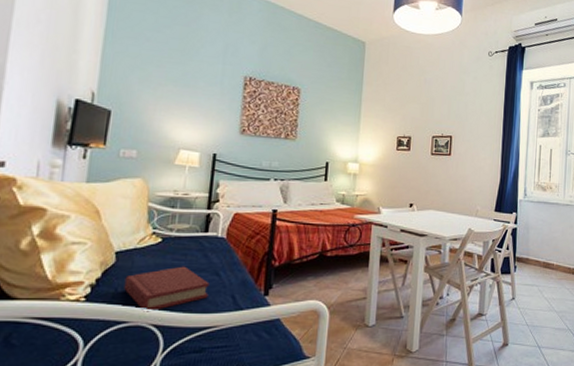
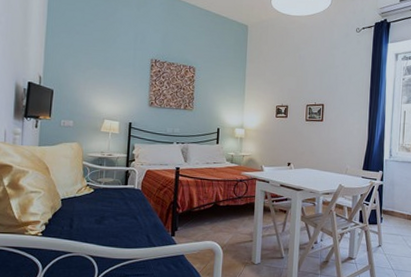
hardback book: present [124,266,210,312] -> none [68,211,130,246]

